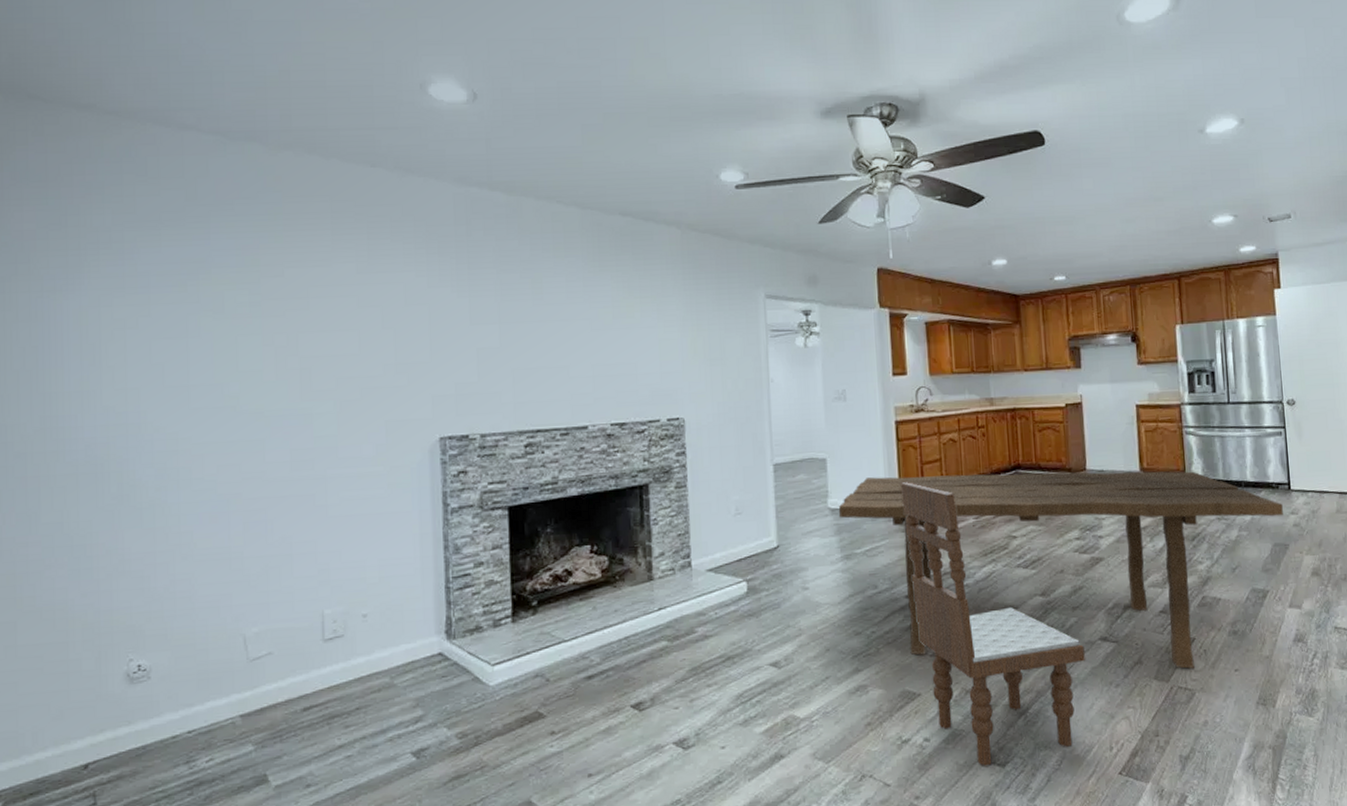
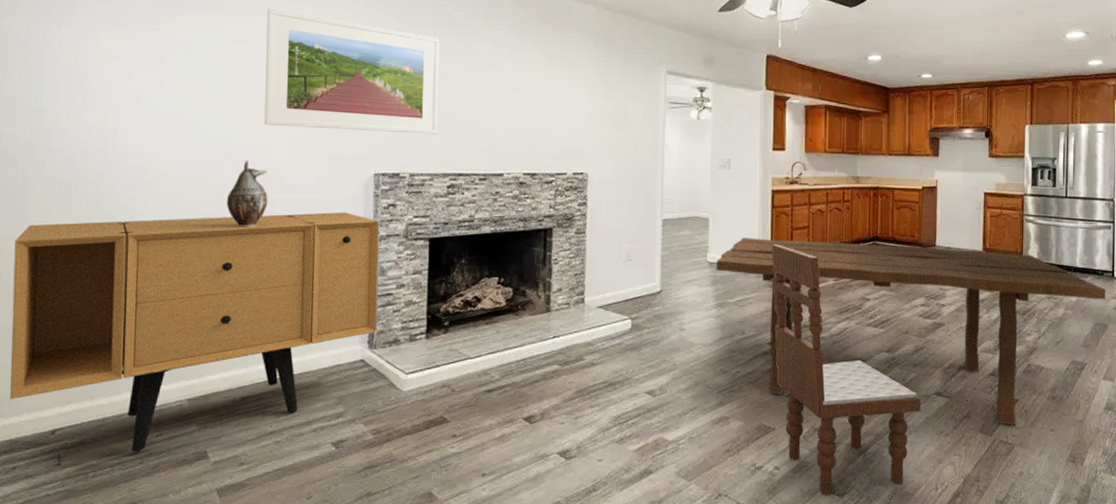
sideboard: none [29,484,455,783] -> present [10,212,380,452]
decorative vase: none [271,433,319,511] -> present [226,160,268,227]
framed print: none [305,258,510,392] -> present [264,8,440,134]

